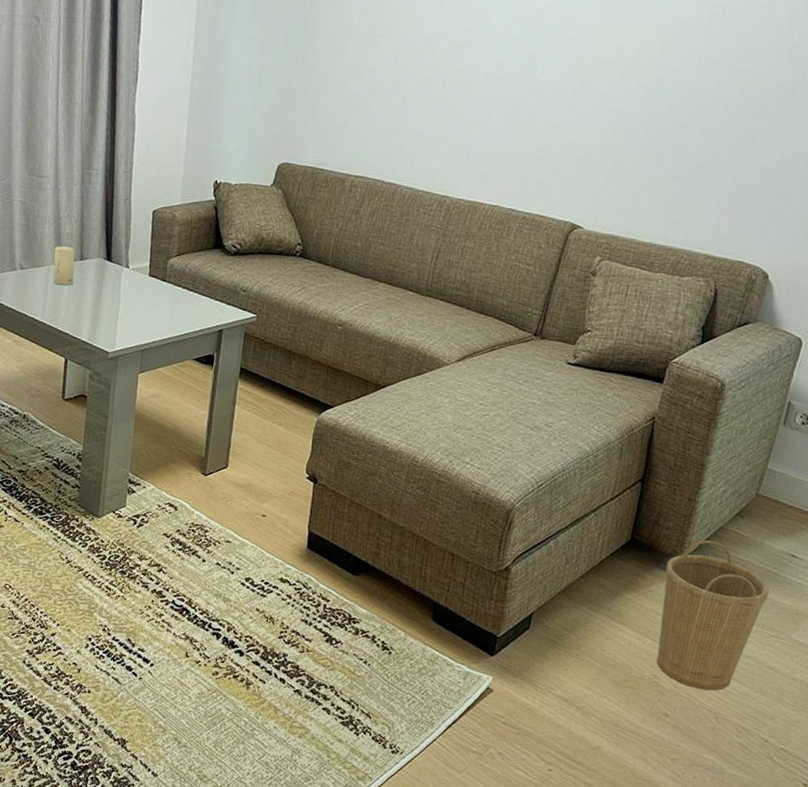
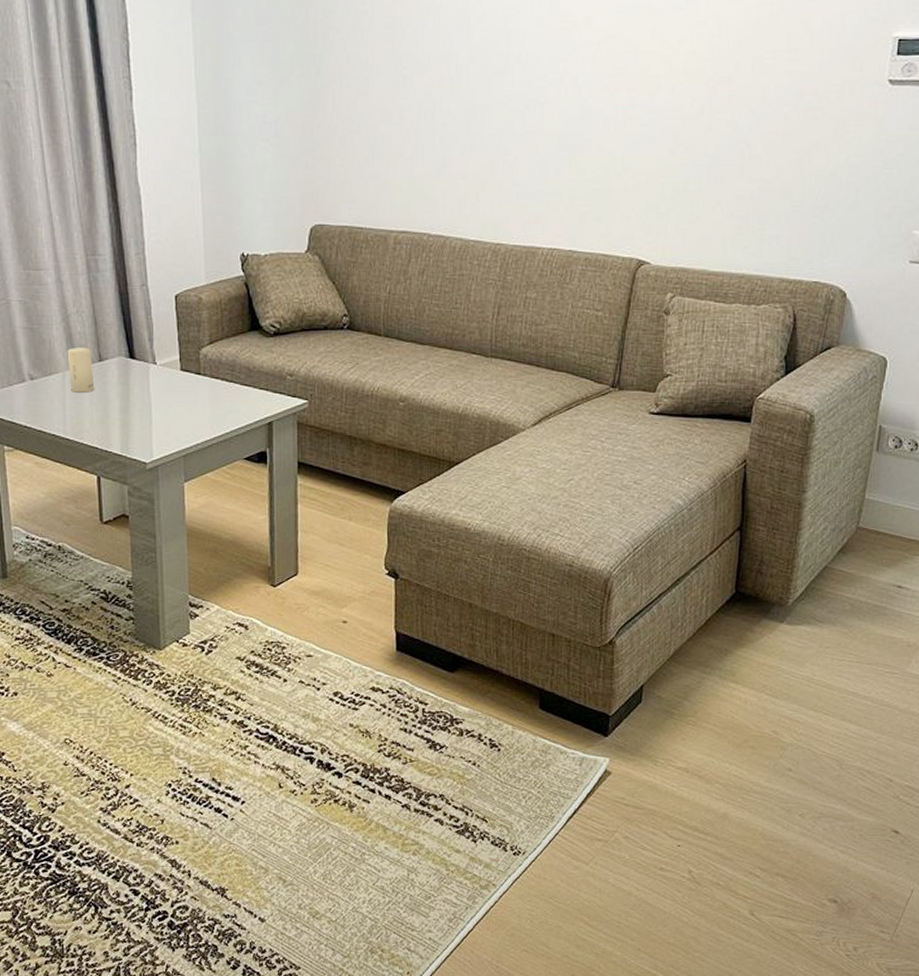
basket: present [656,540,770,691] -> none [774,582,880,739]

